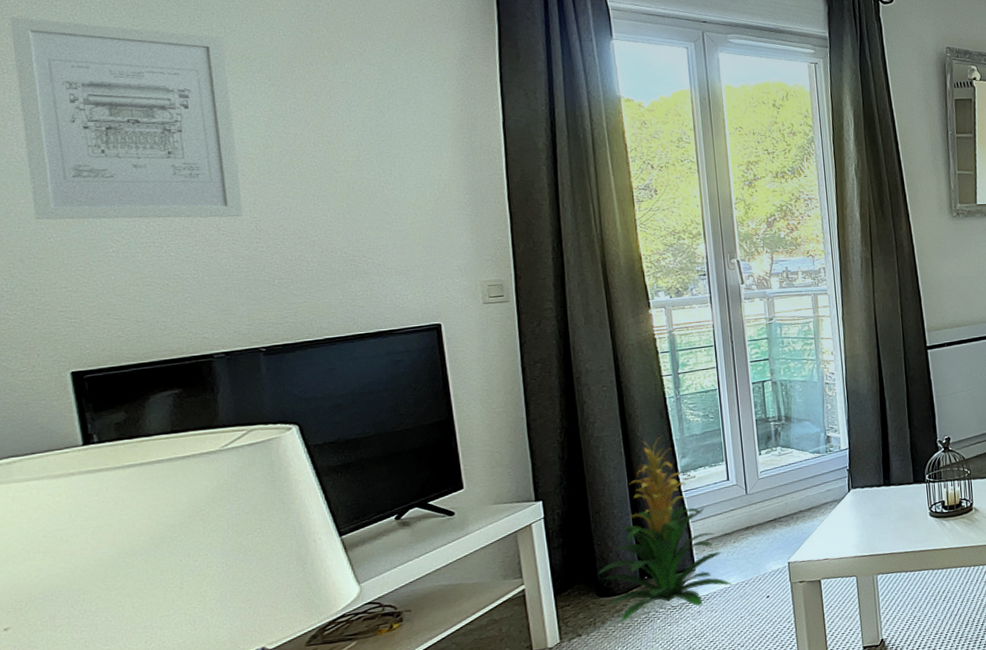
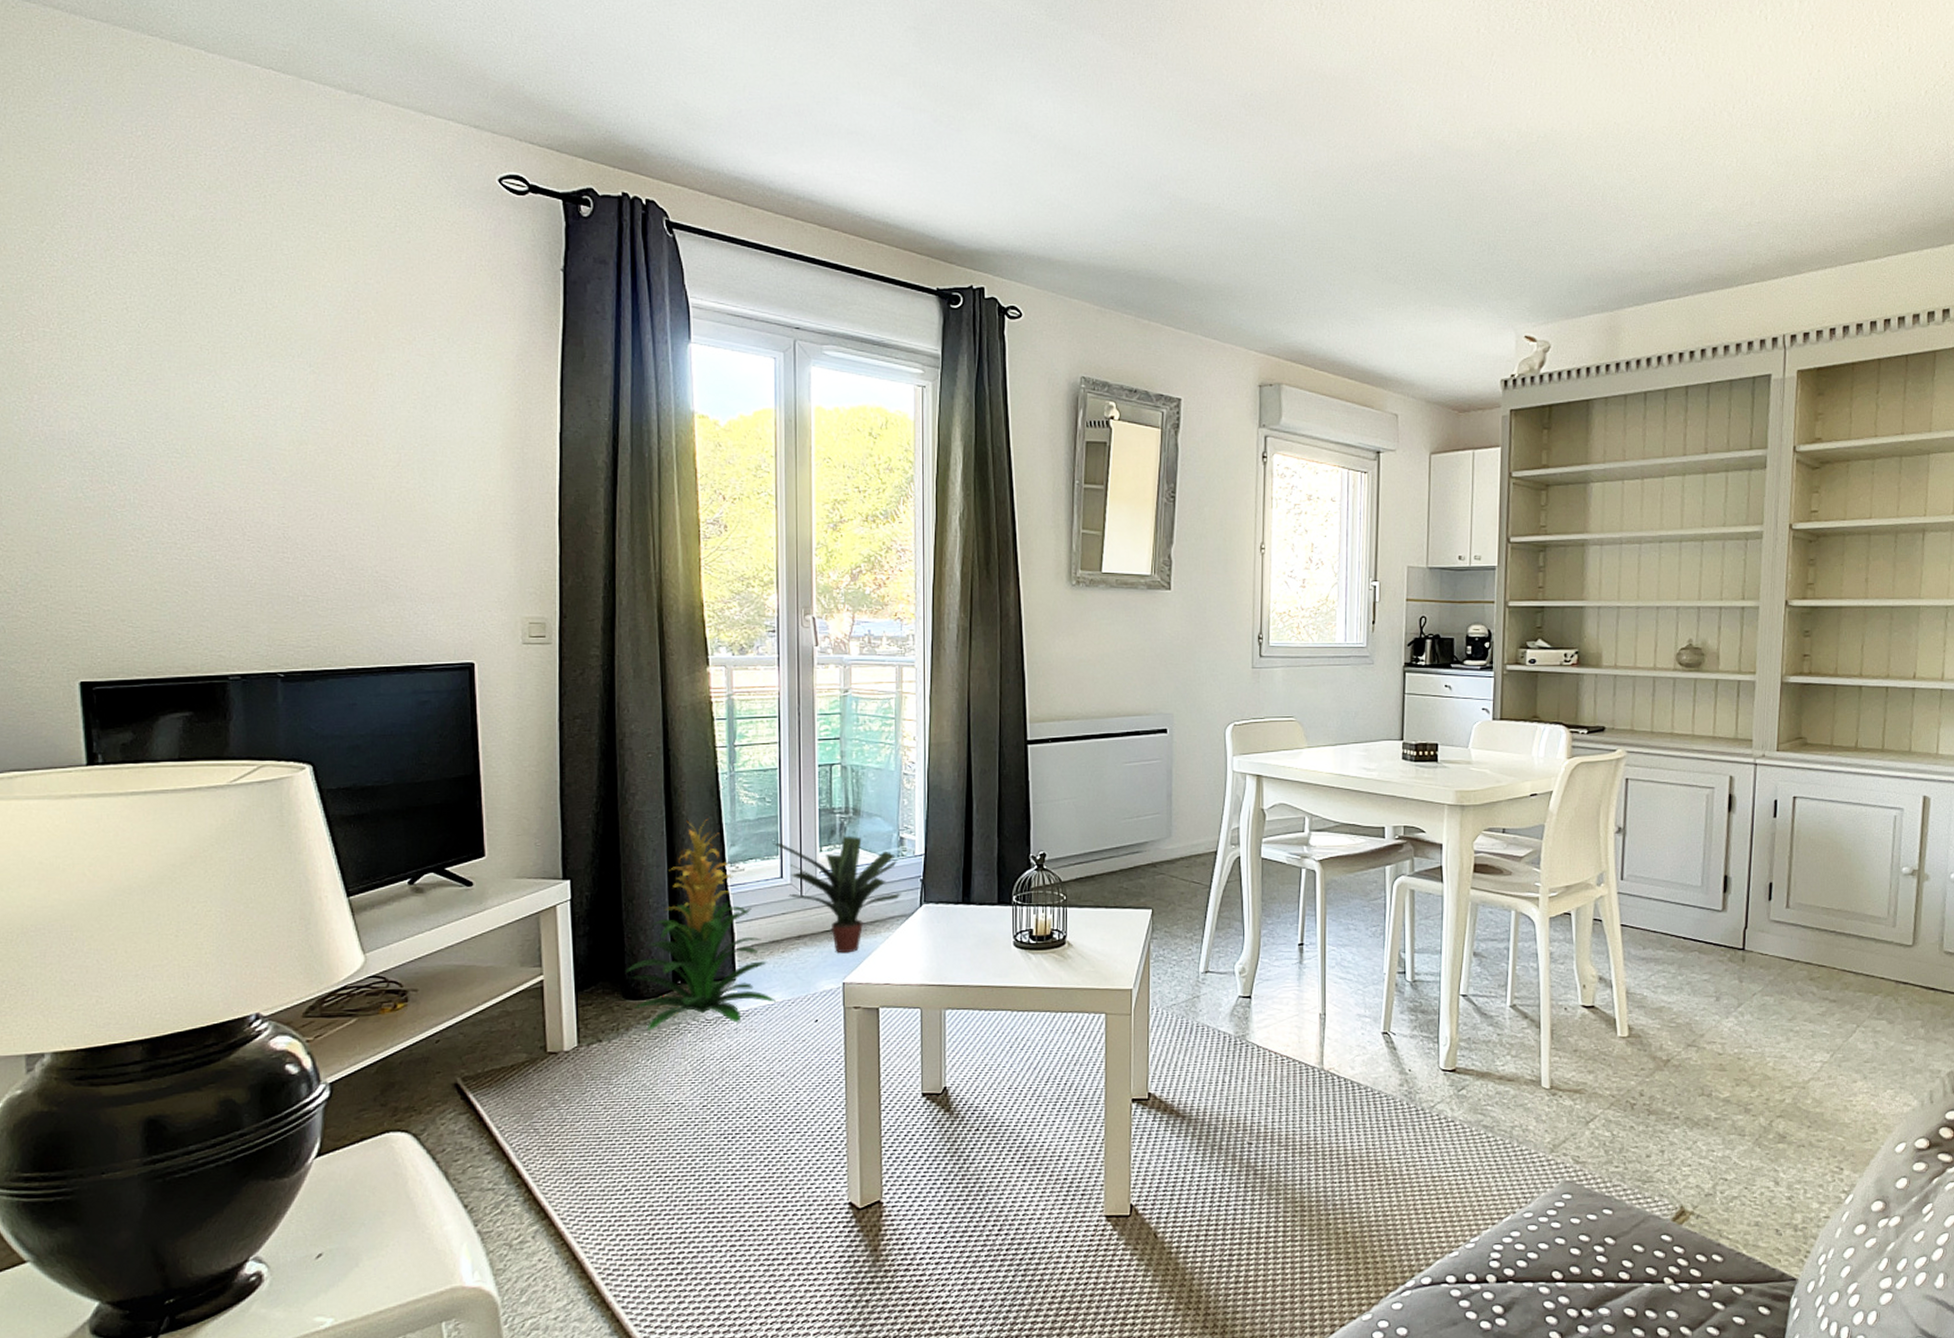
wall art: present [10,17,244,220] -> none [44,277,271,522]
potted plant: none [718,439,832,538] -> present [773,835,901,954]

